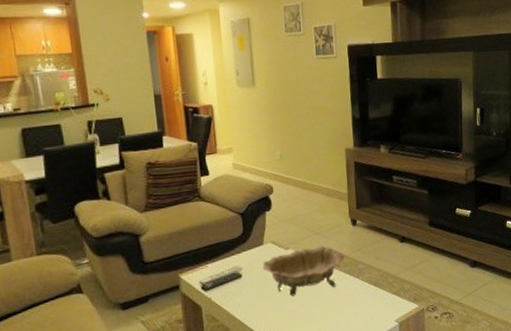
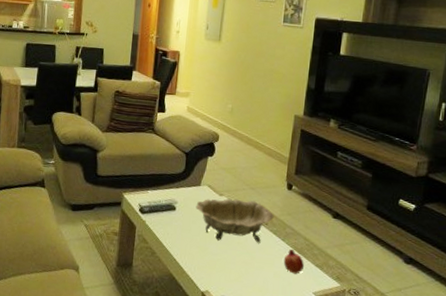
fruit: none [361,283,383,308] -> present [283,248,305,275]

